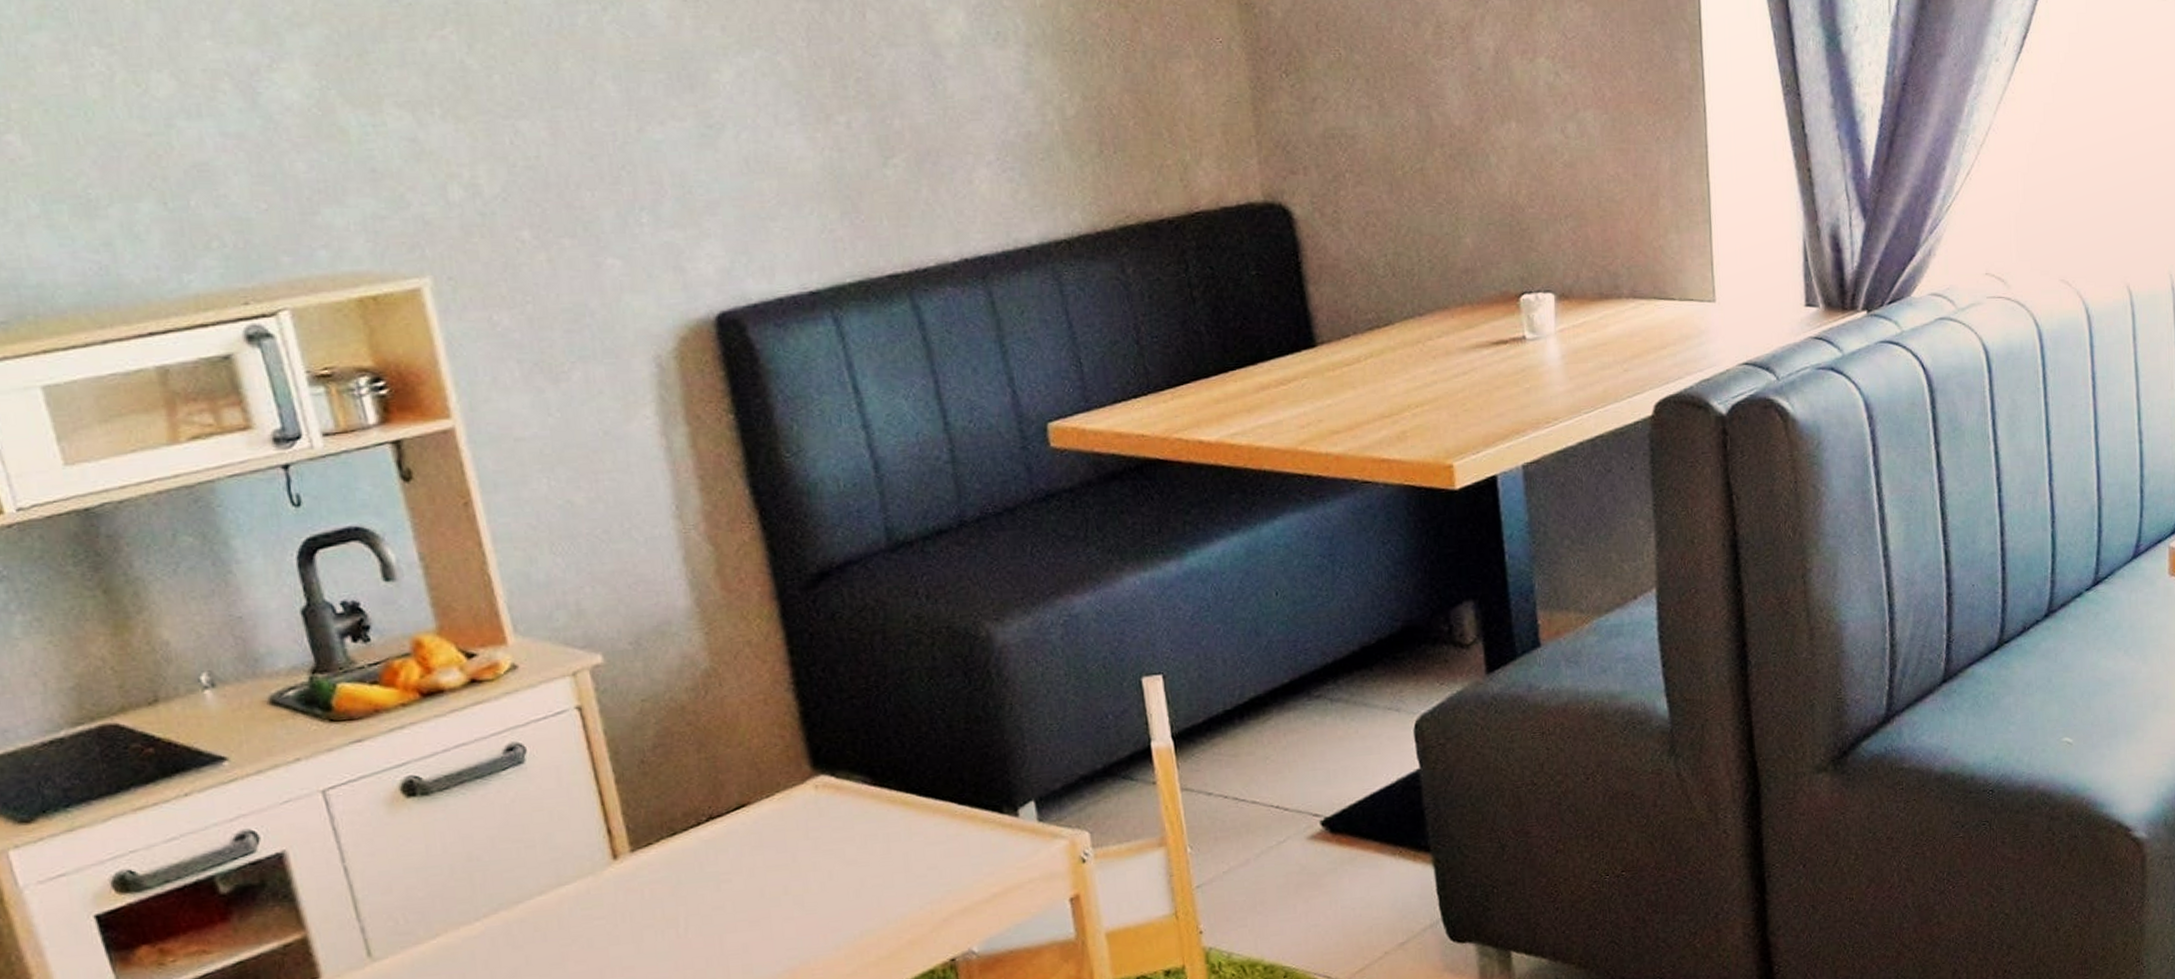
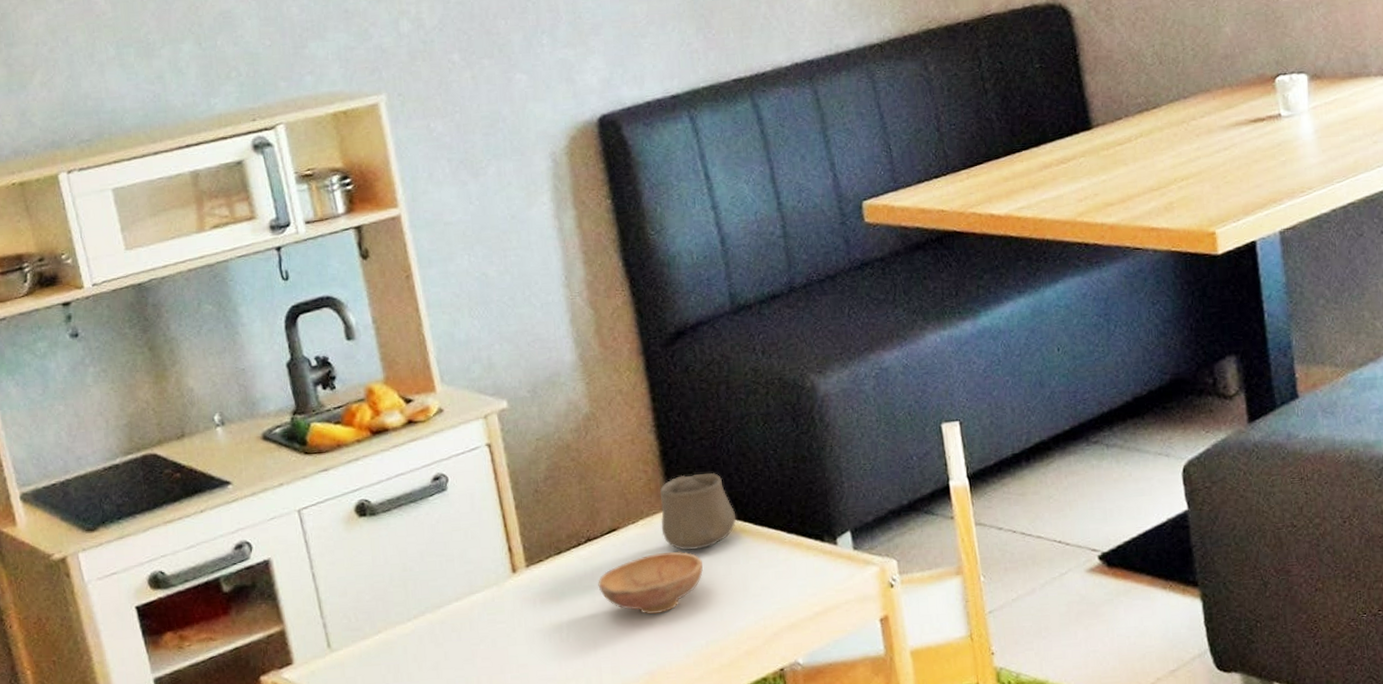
bowl: none [723,828,855,902] -> present [598,551,703,614]
cup: none [801,736,897,827] -> present [660,472,737,551]

